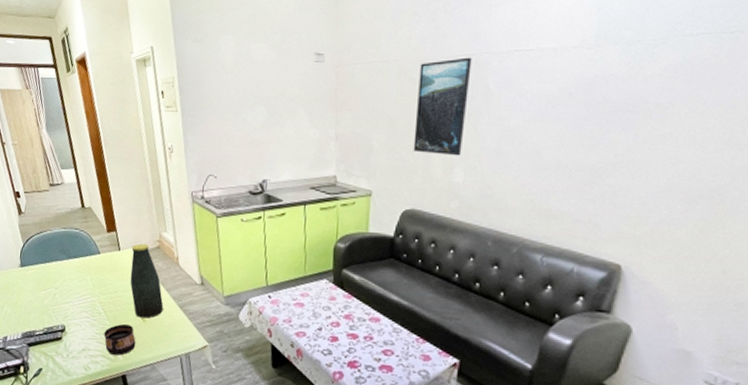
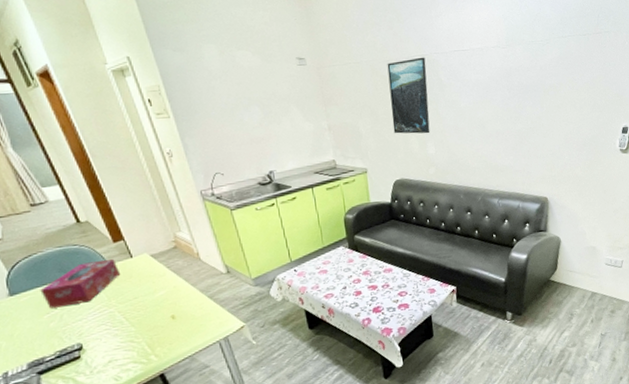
tissue box: none [43,247,108,287] -> present [40,258,121,309]
cup: present [104,324,136,356] -> none [130,326,169,358]
bottle: present [130,243,164,318] -> none [145,246,193,317]

